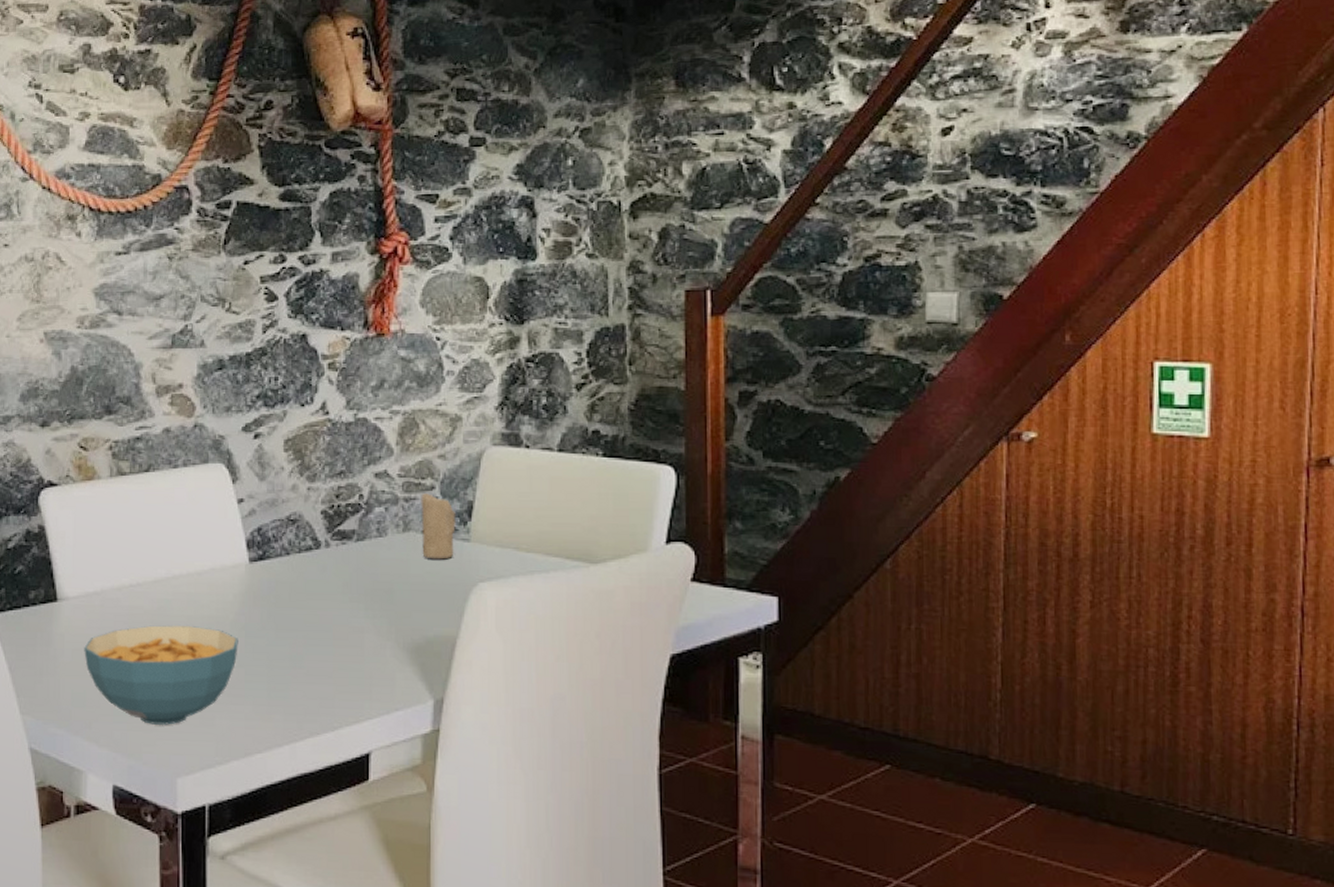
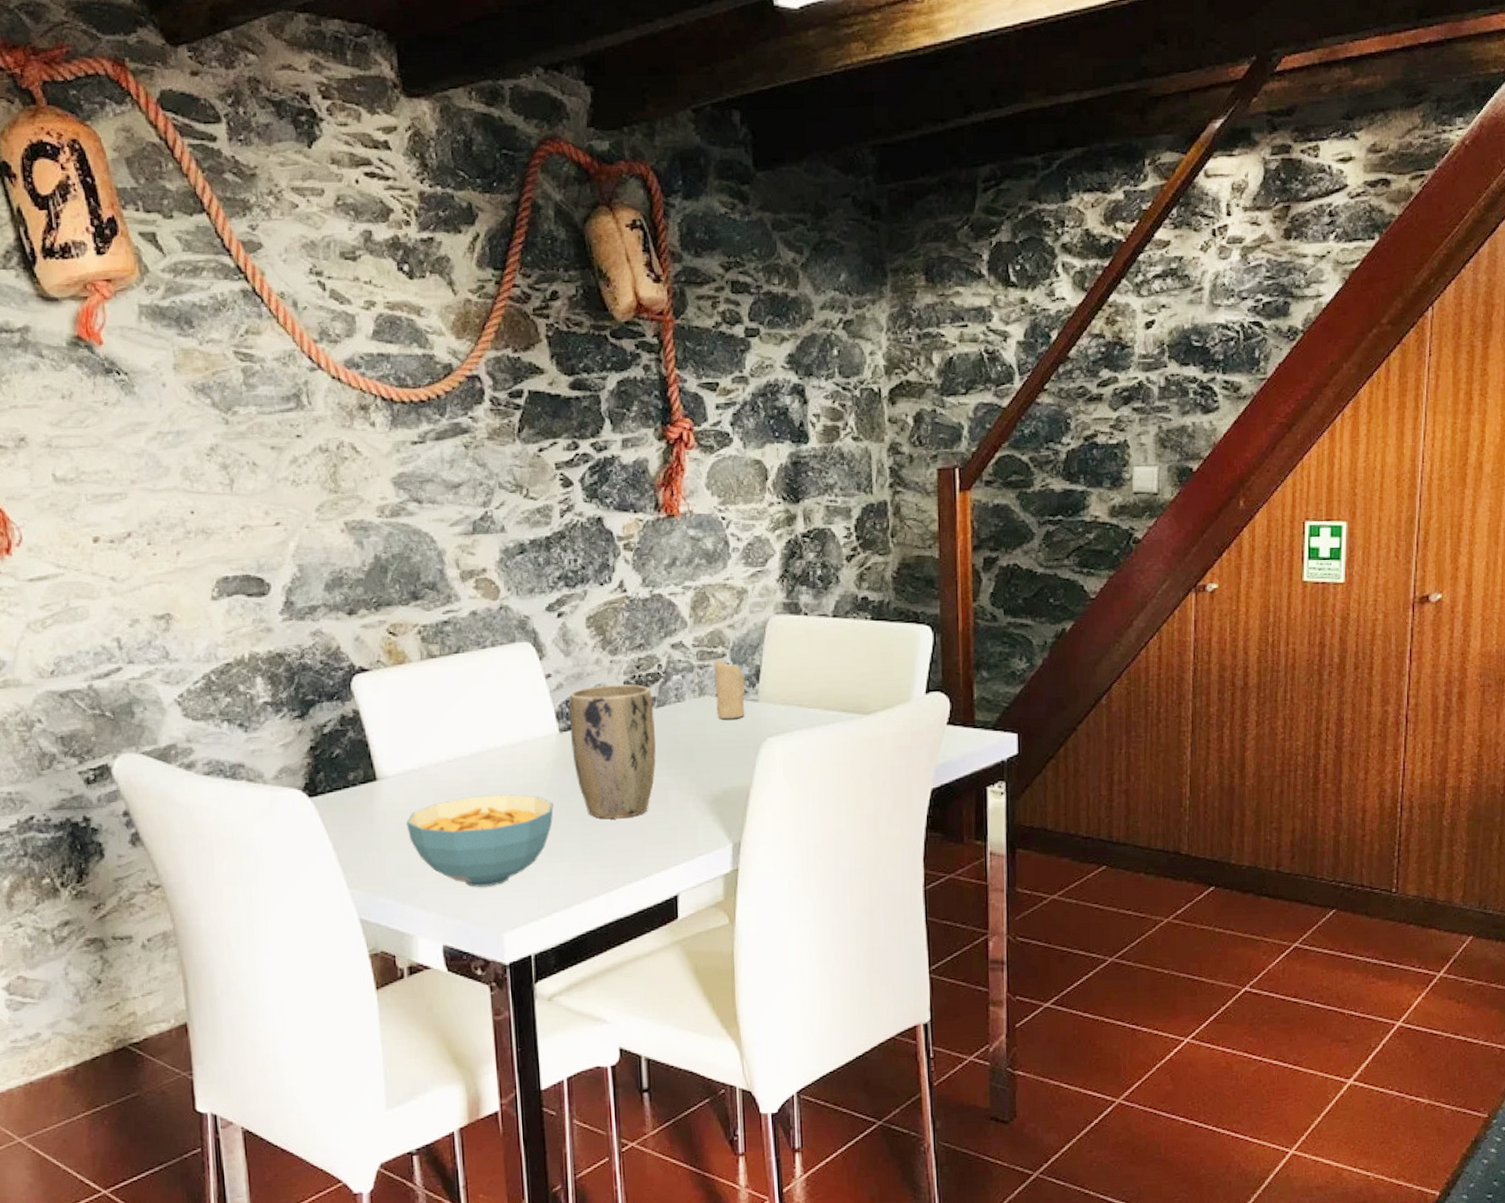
plant pot: none [260,513,354,661] -> present [569,684,656,818]

